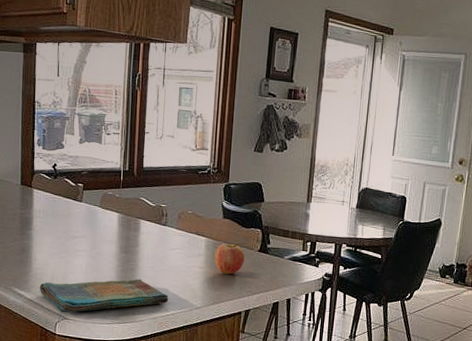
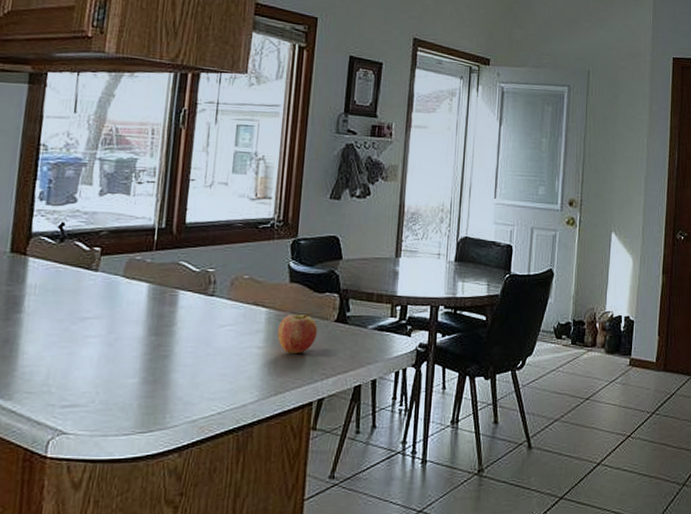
dish towel: present [39,278,169,313] -> none [26,369,215,426]

